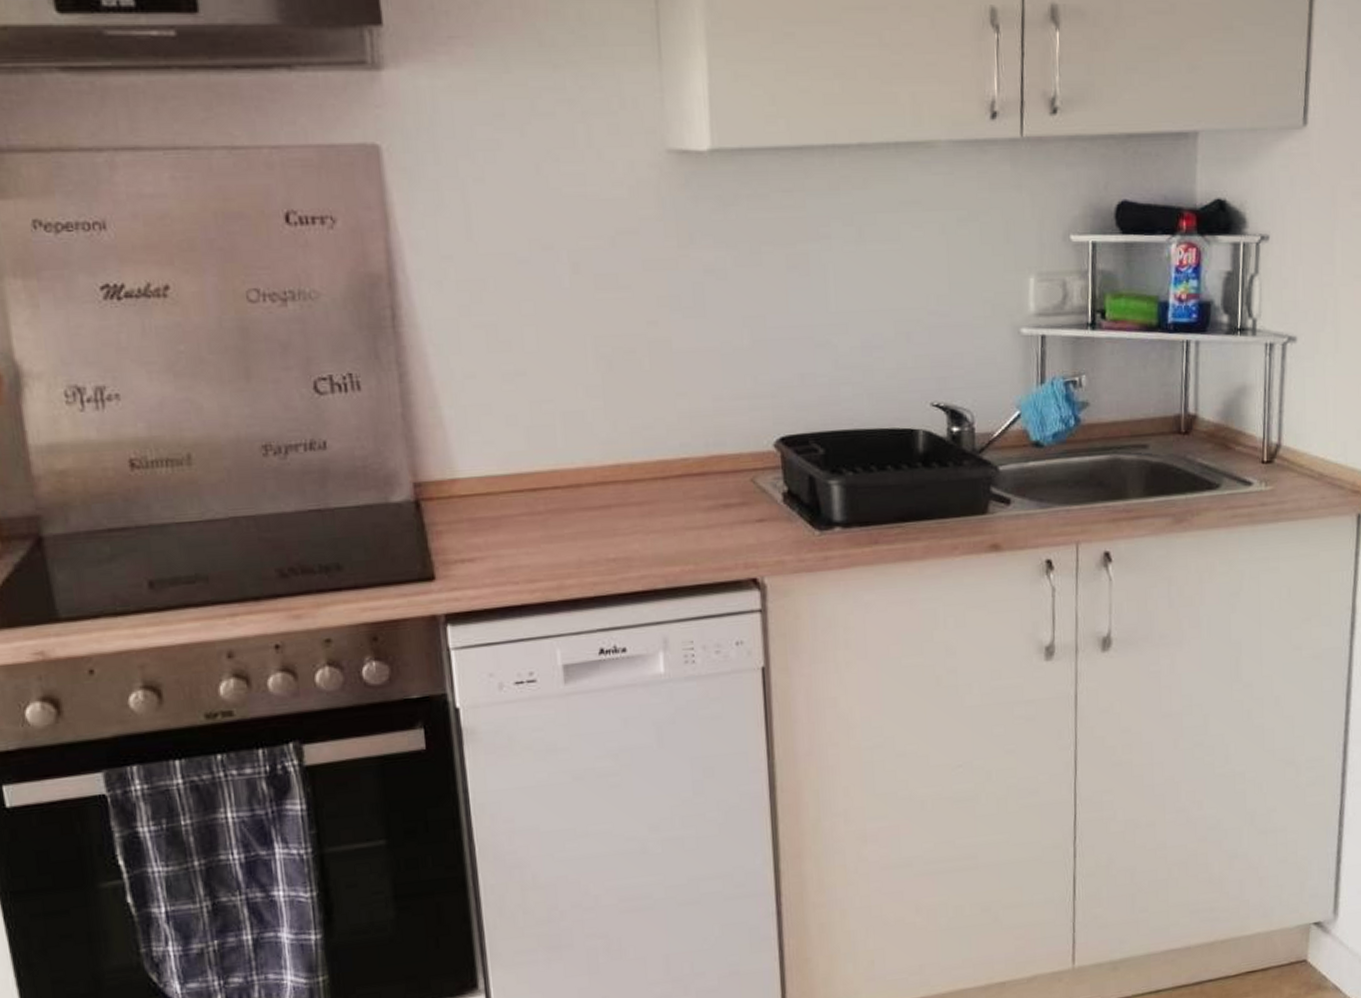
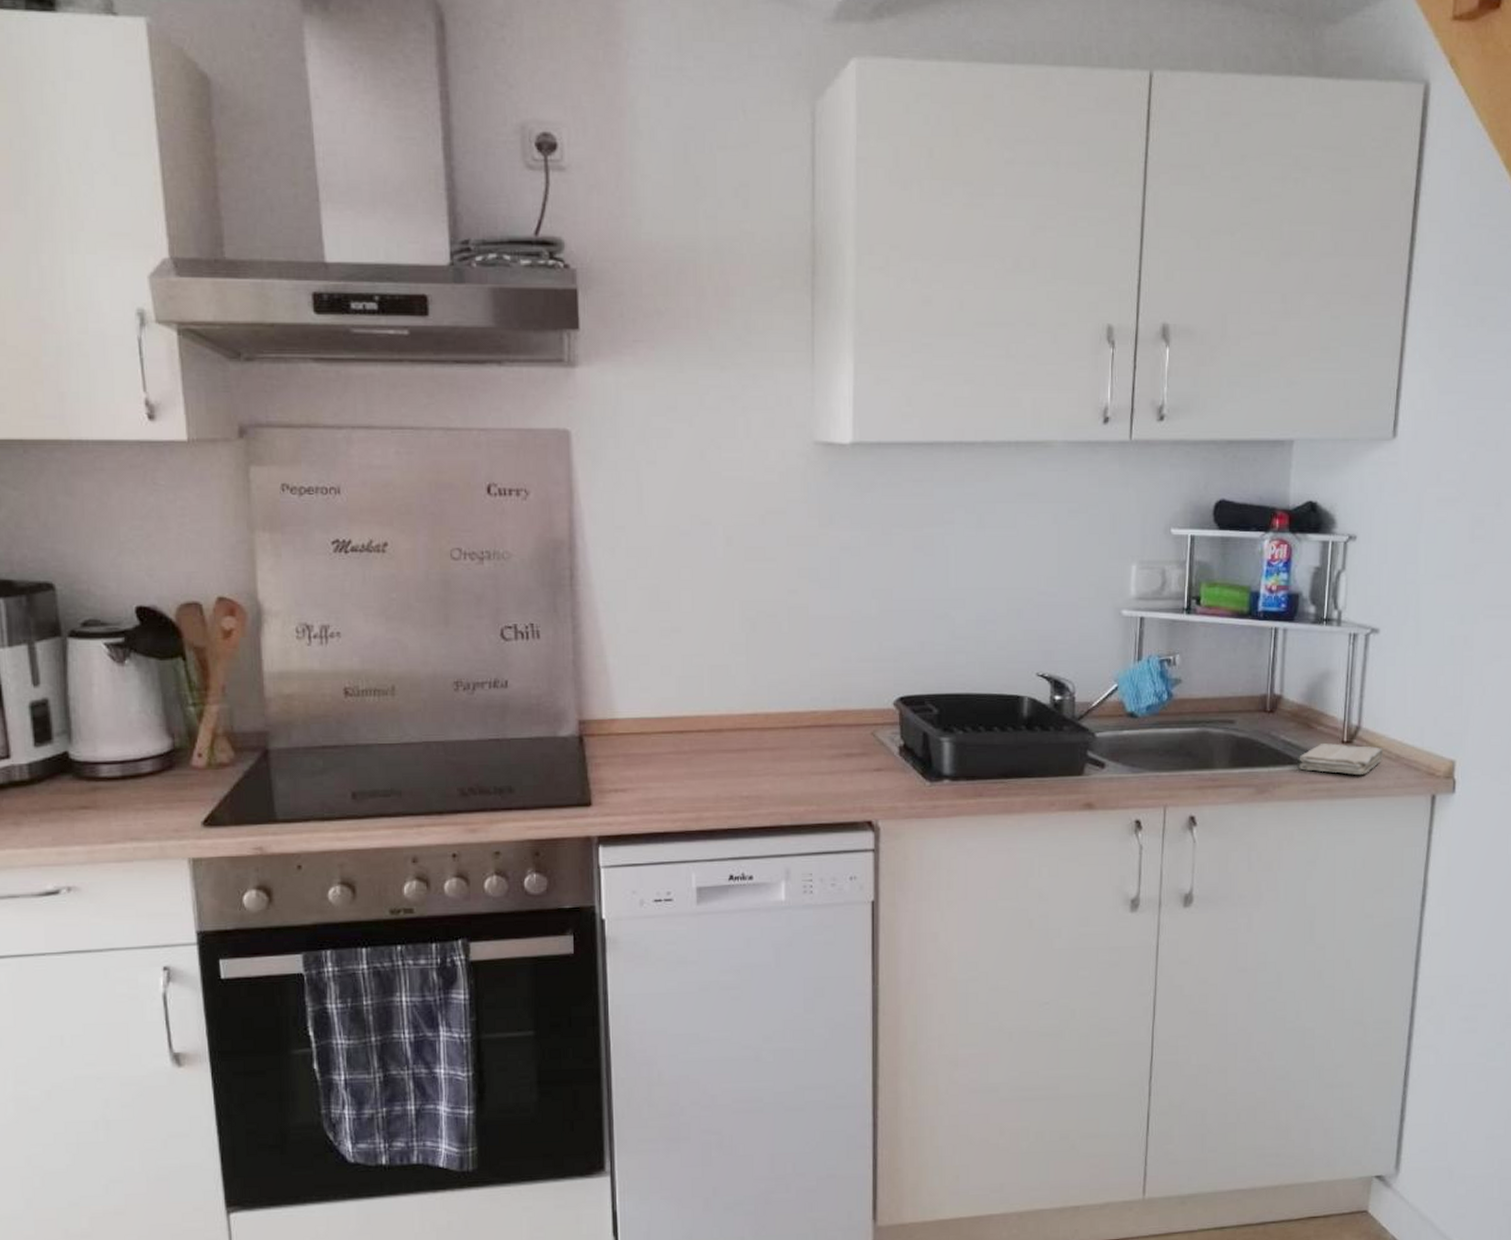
washcloth: none [1217,464,1305,497] -> present [1299,743,1383,775]

